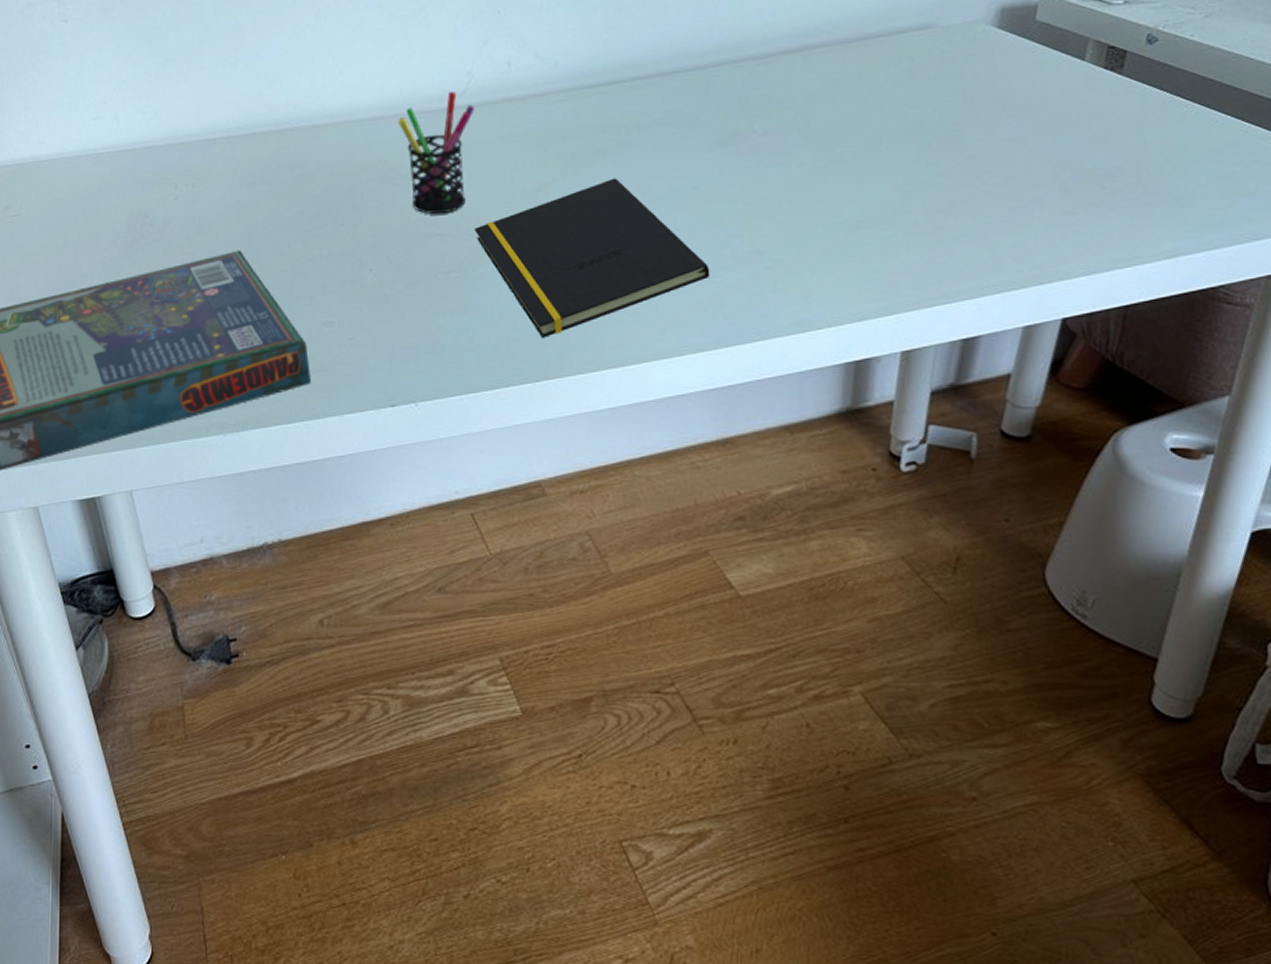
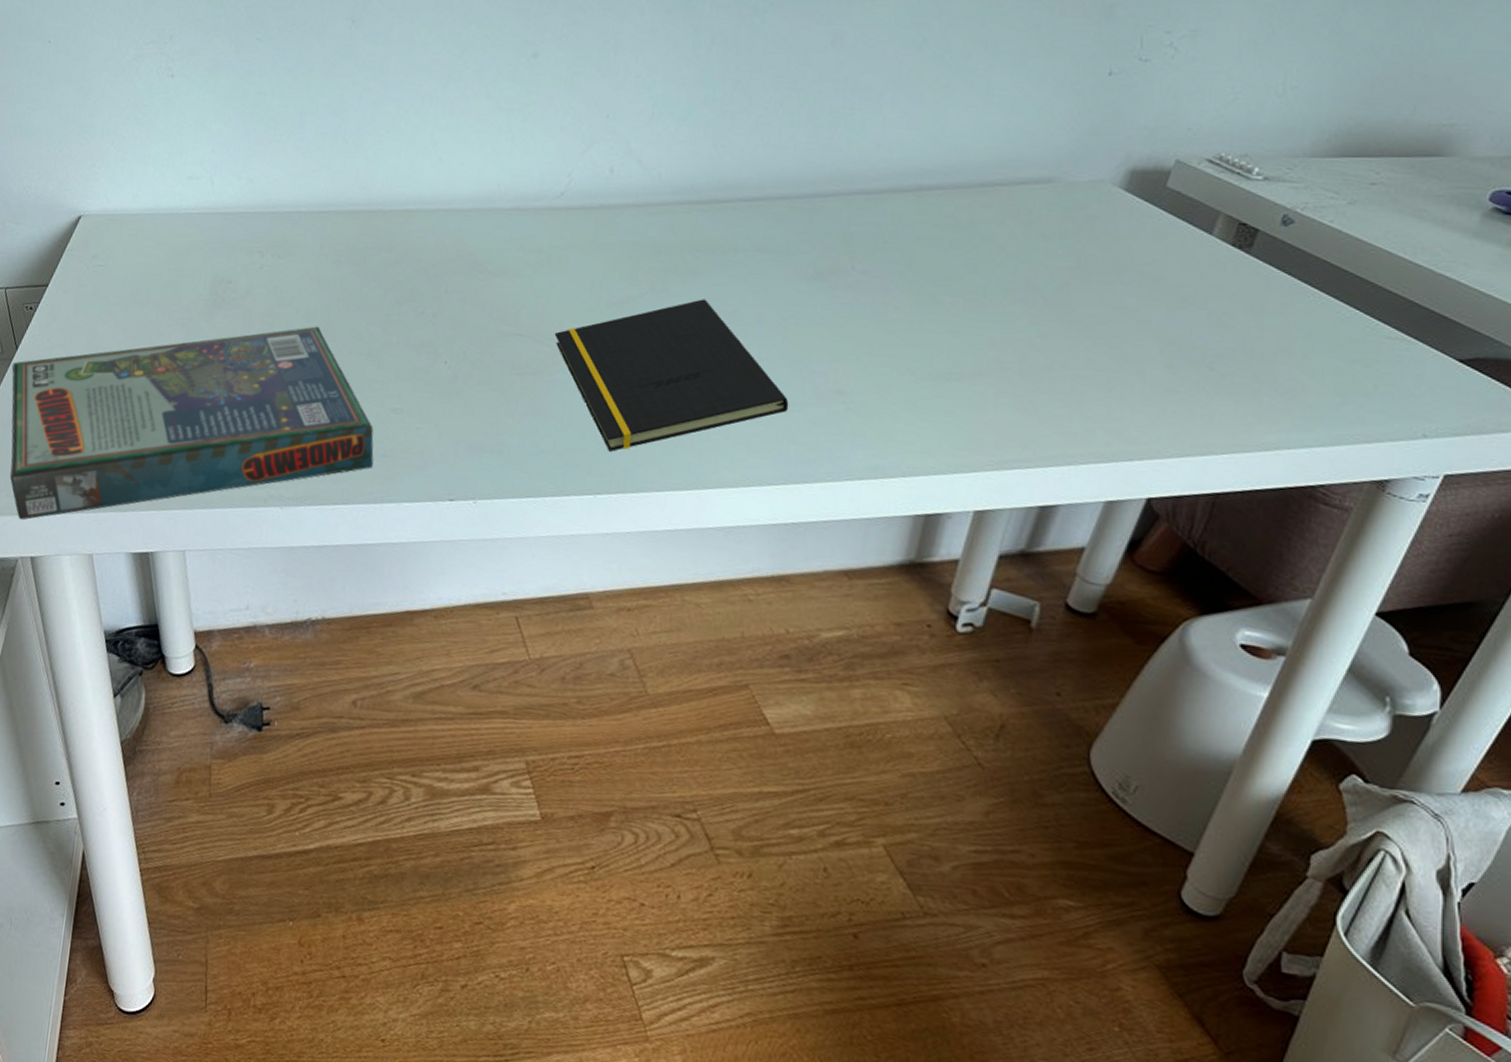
pen holder: present [398,91,475,215] -> none [491,191,571,315]

